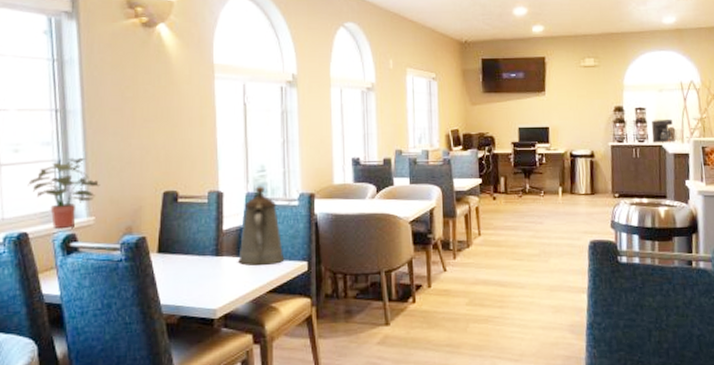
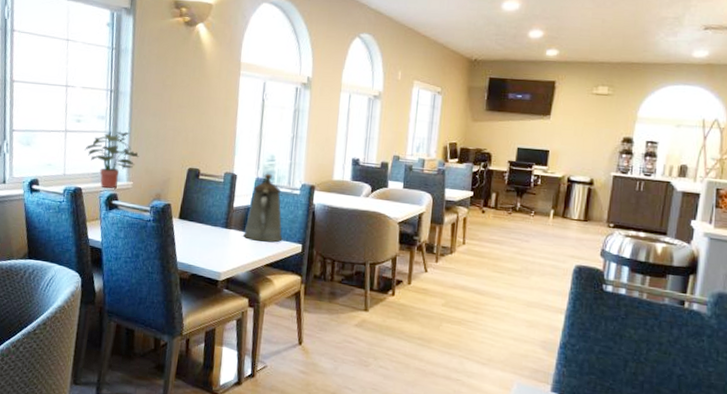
coffee maker: present [651,118,676,143] -> none [660,155,687,180]

